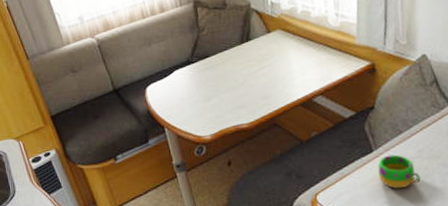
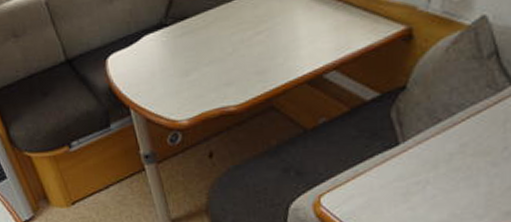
mug: present [378,154,421,189] -> none [404,149,460,193]

